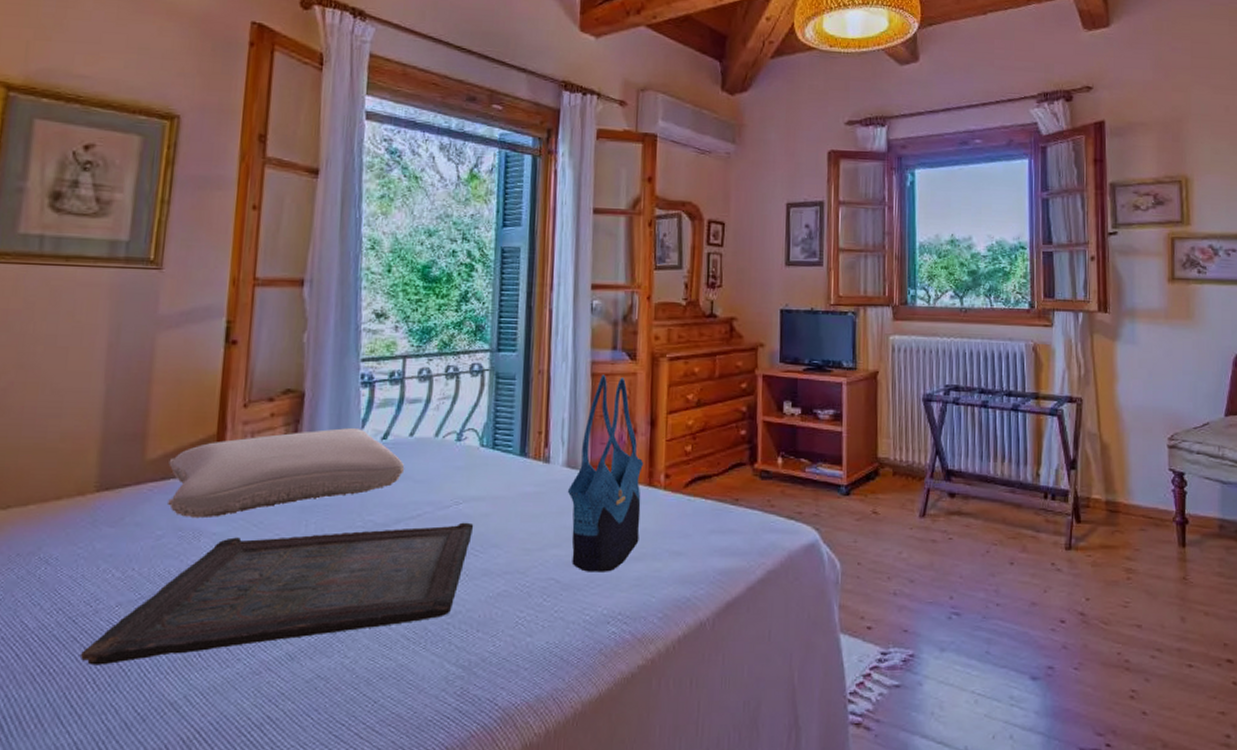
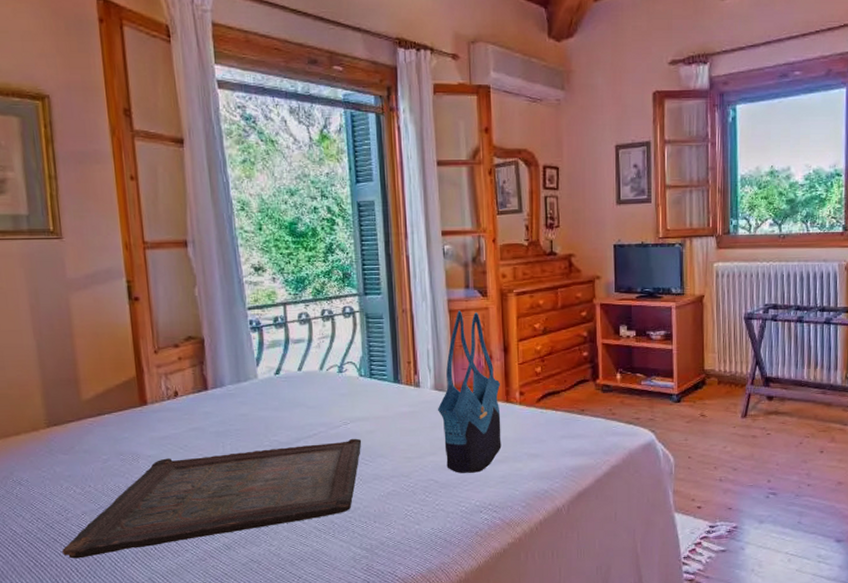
pillow: present [166,428,405,519] -> none [101,366,298,445]

